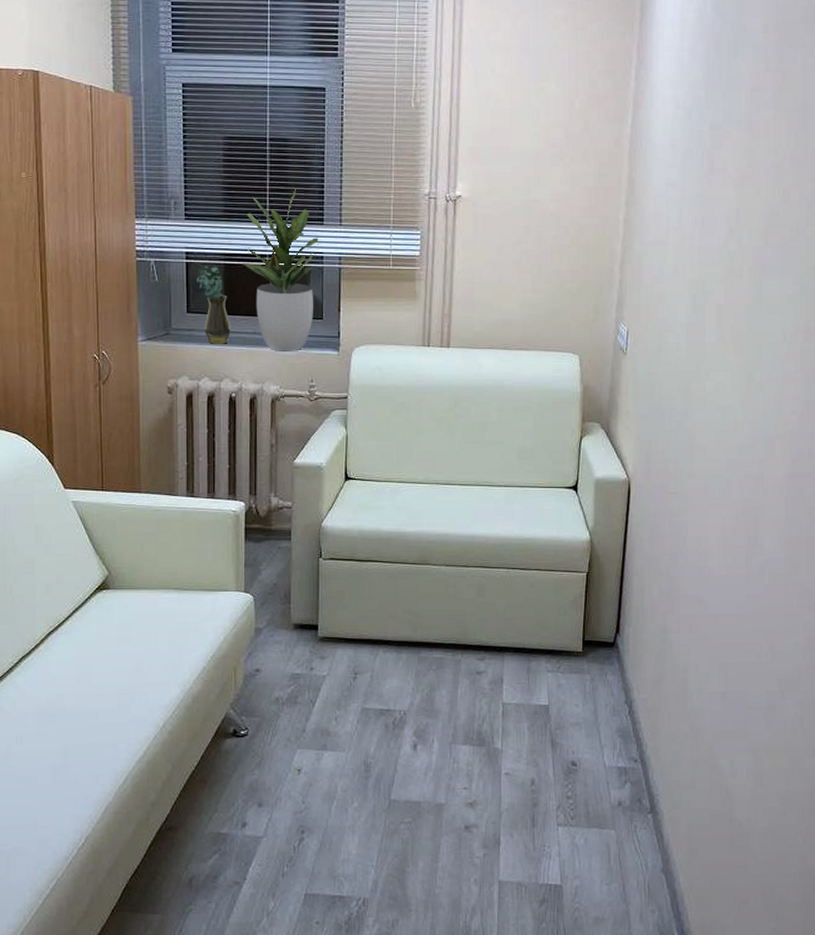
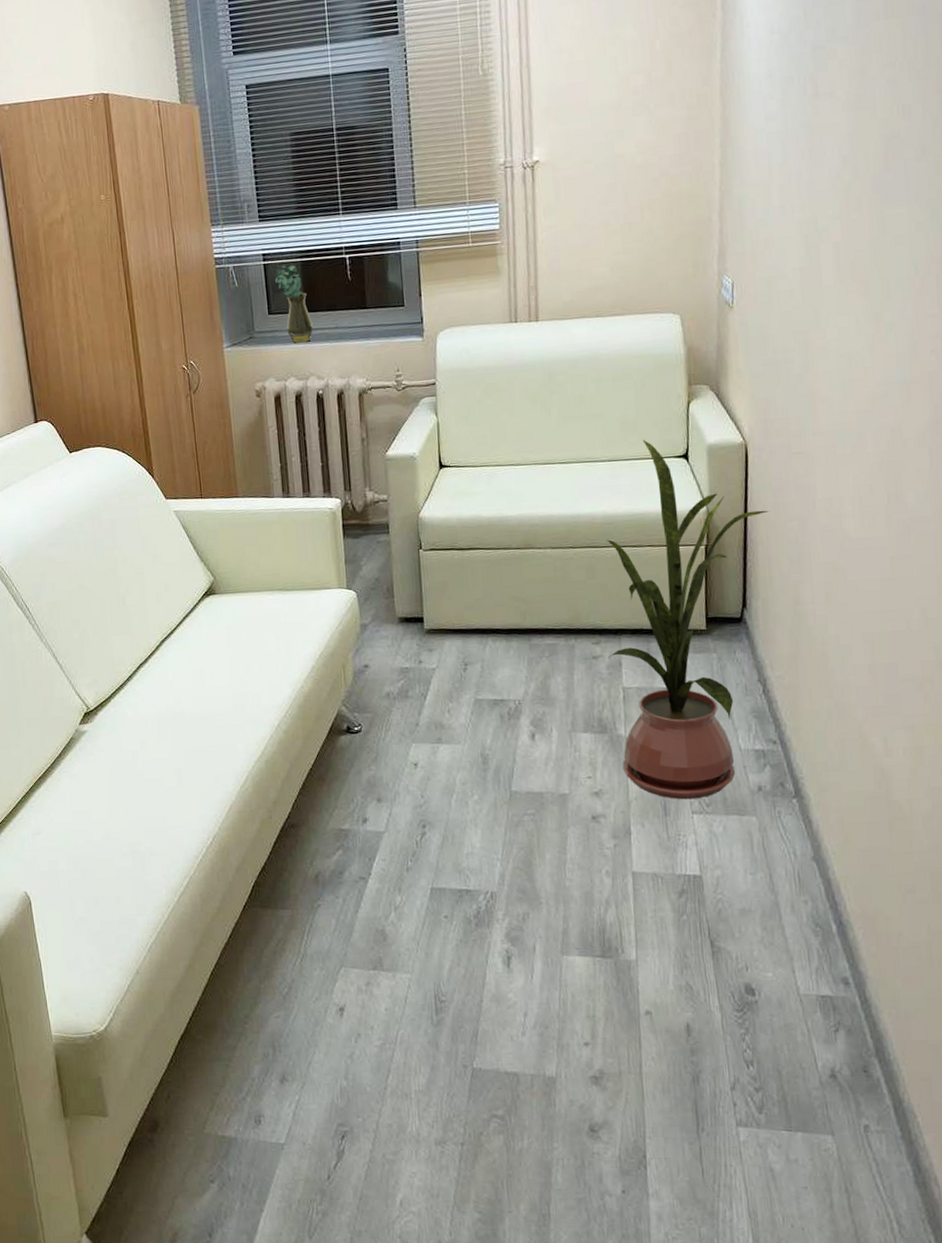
potted plant: present [242,188,319,351] -> none [318,175,395,344]
house plant: none [491,469,645,813] -> present [607,439,769,800]

